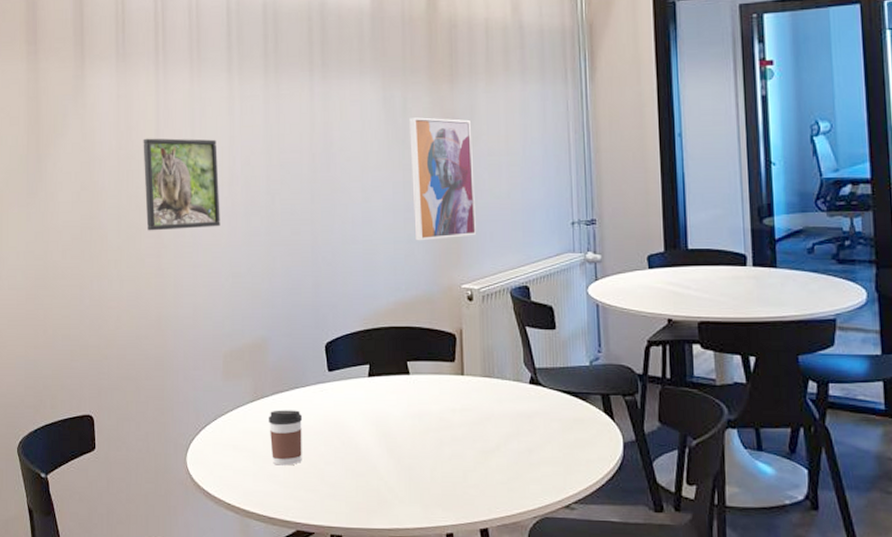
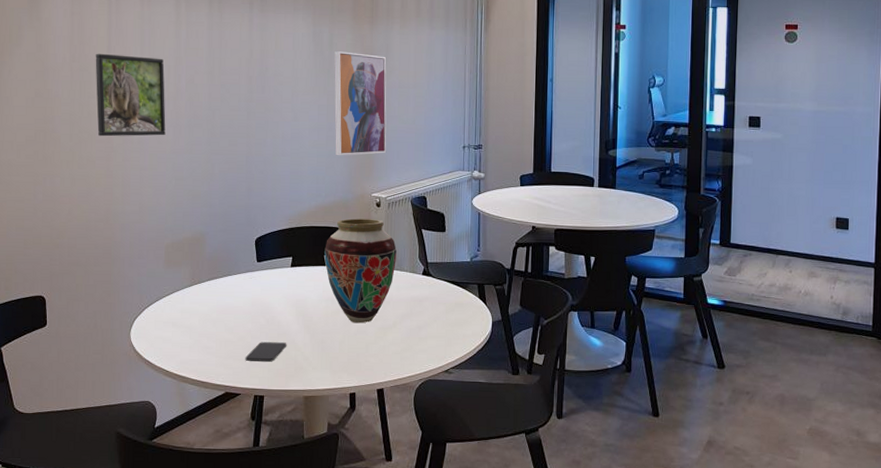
coffee cup: present [269,410,303,466] -> none [204,293,234,339]
smartphone: none [318,468,367,493] -> present [245,342,287,362]
vase: none [407,316,496,445] -> present [324,218,396,323]

